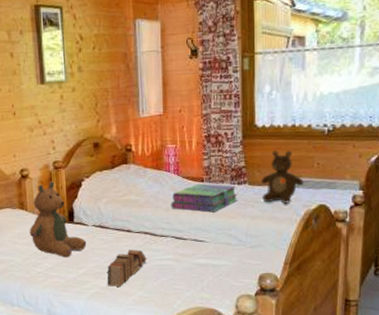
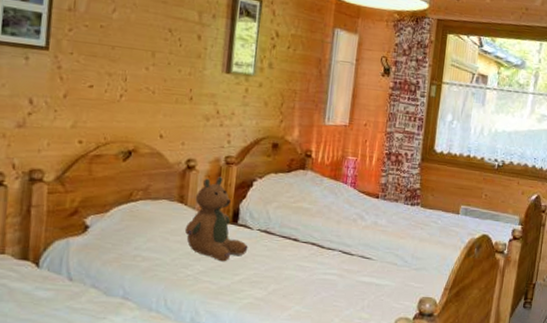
book: present [107,250,147,287] -> none [263,260,310,299]
stack of books: present [171,183,238,213] -> none [343,199,410,231]
teddy bear: present [261,150,304,204] -> none [432,177,471,230]

